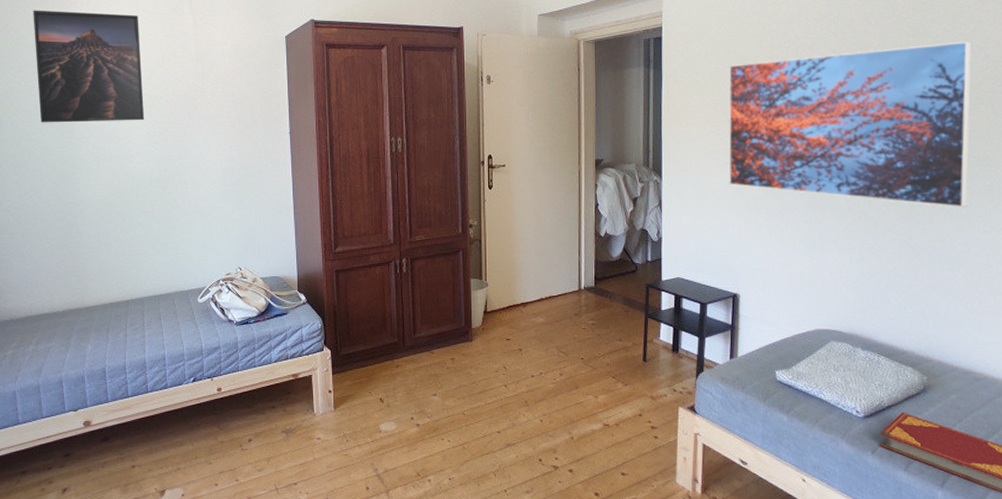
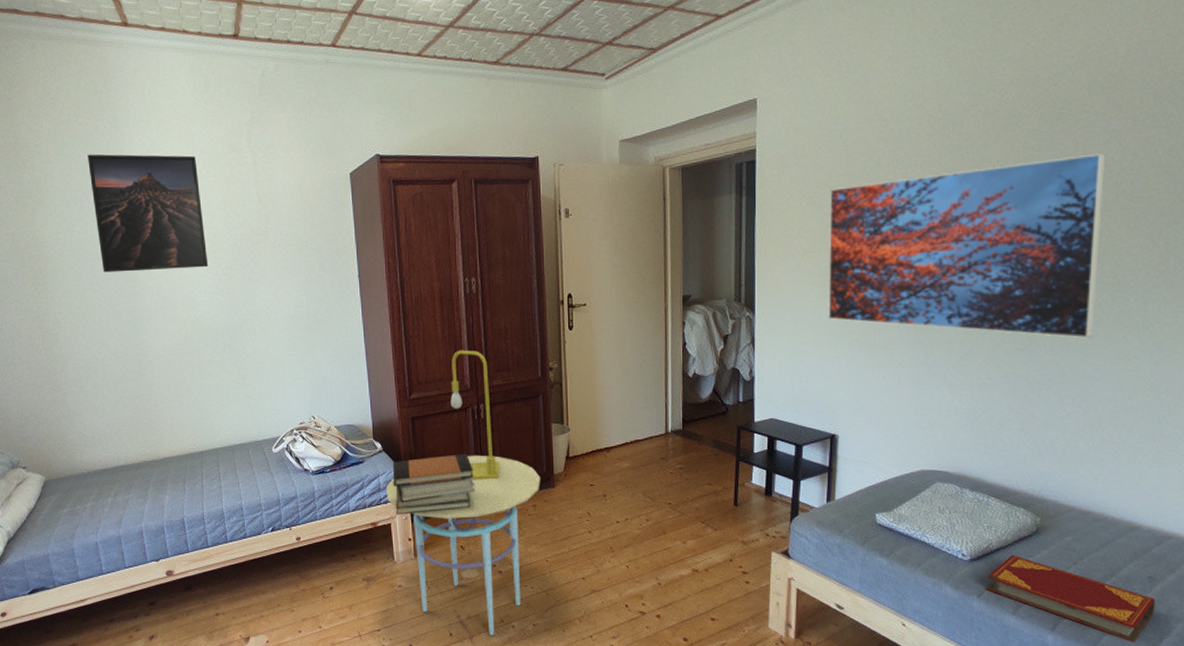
side table: none [308,308,459,489] -> present [386,455,540,635]
book stack: none [315,307,396,367] -> present [392,454,475,515]
table lamp: none [374,206,419,333] -> present [450,350,499,480]

